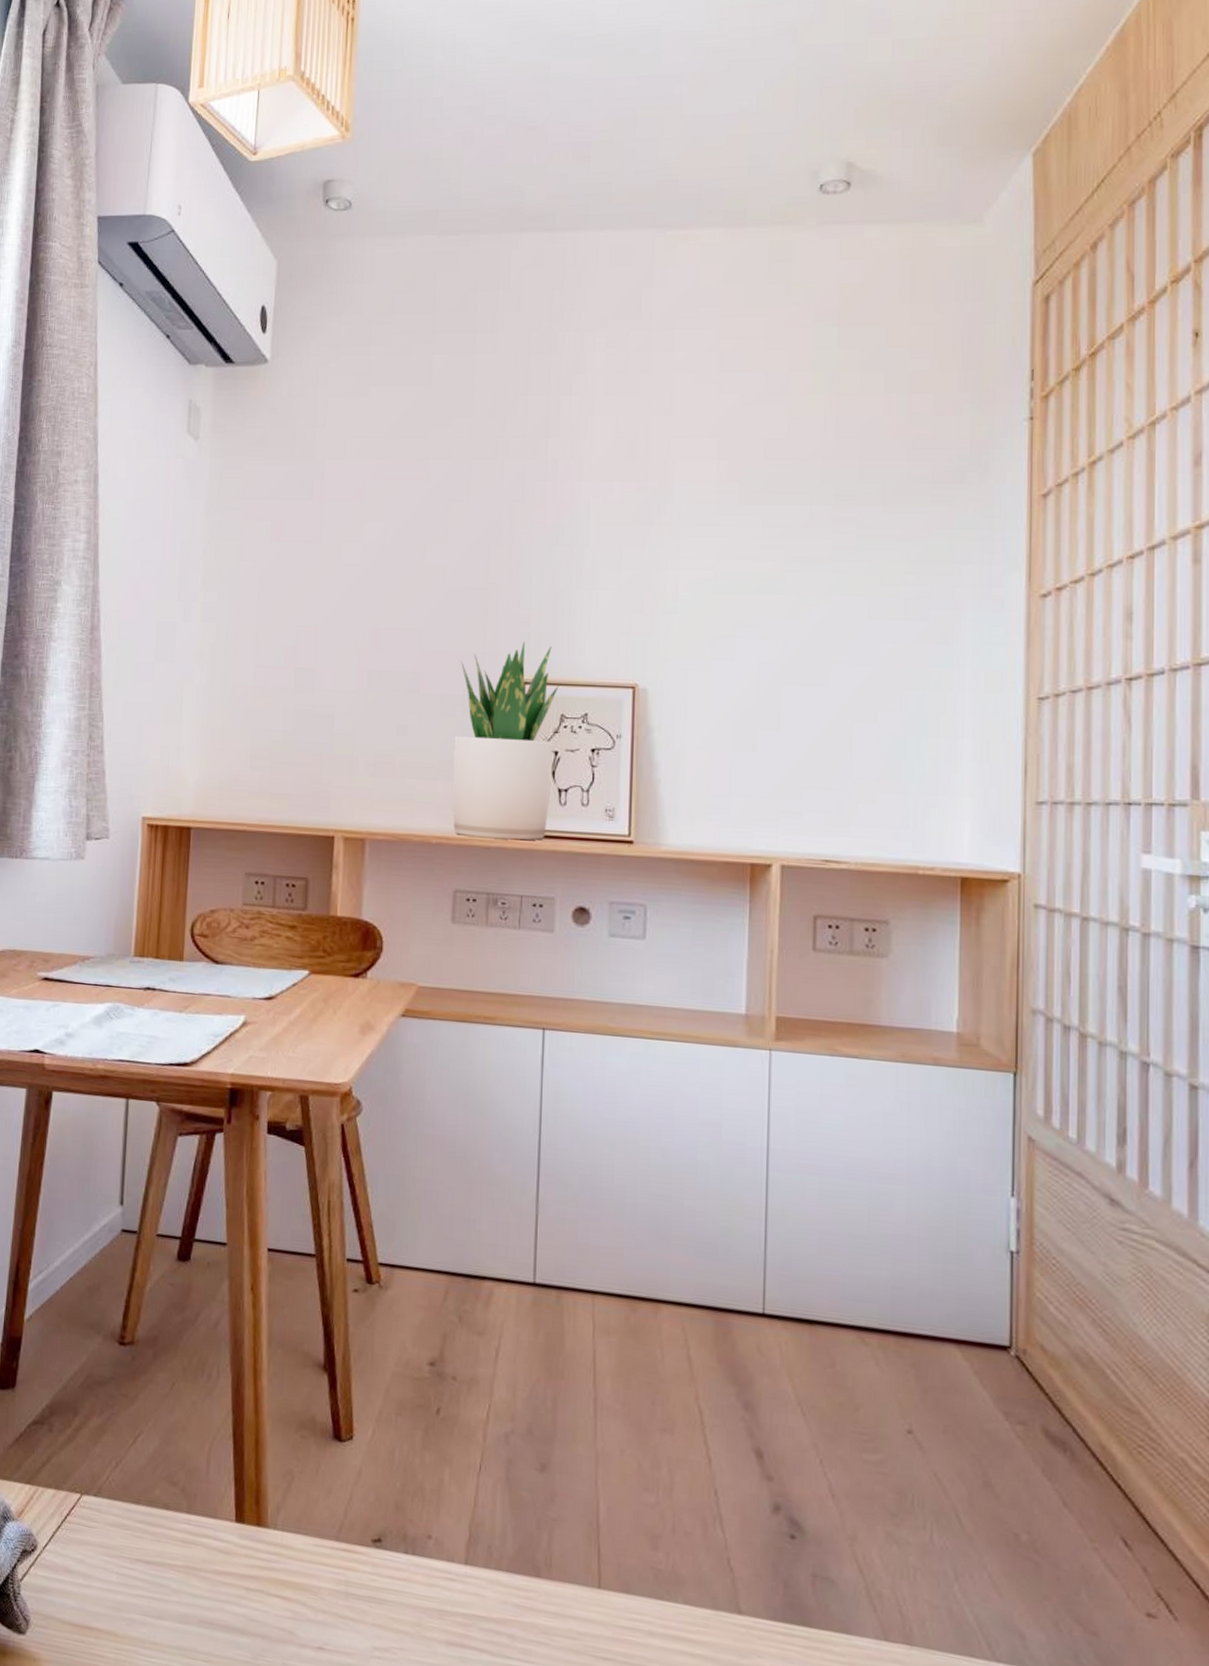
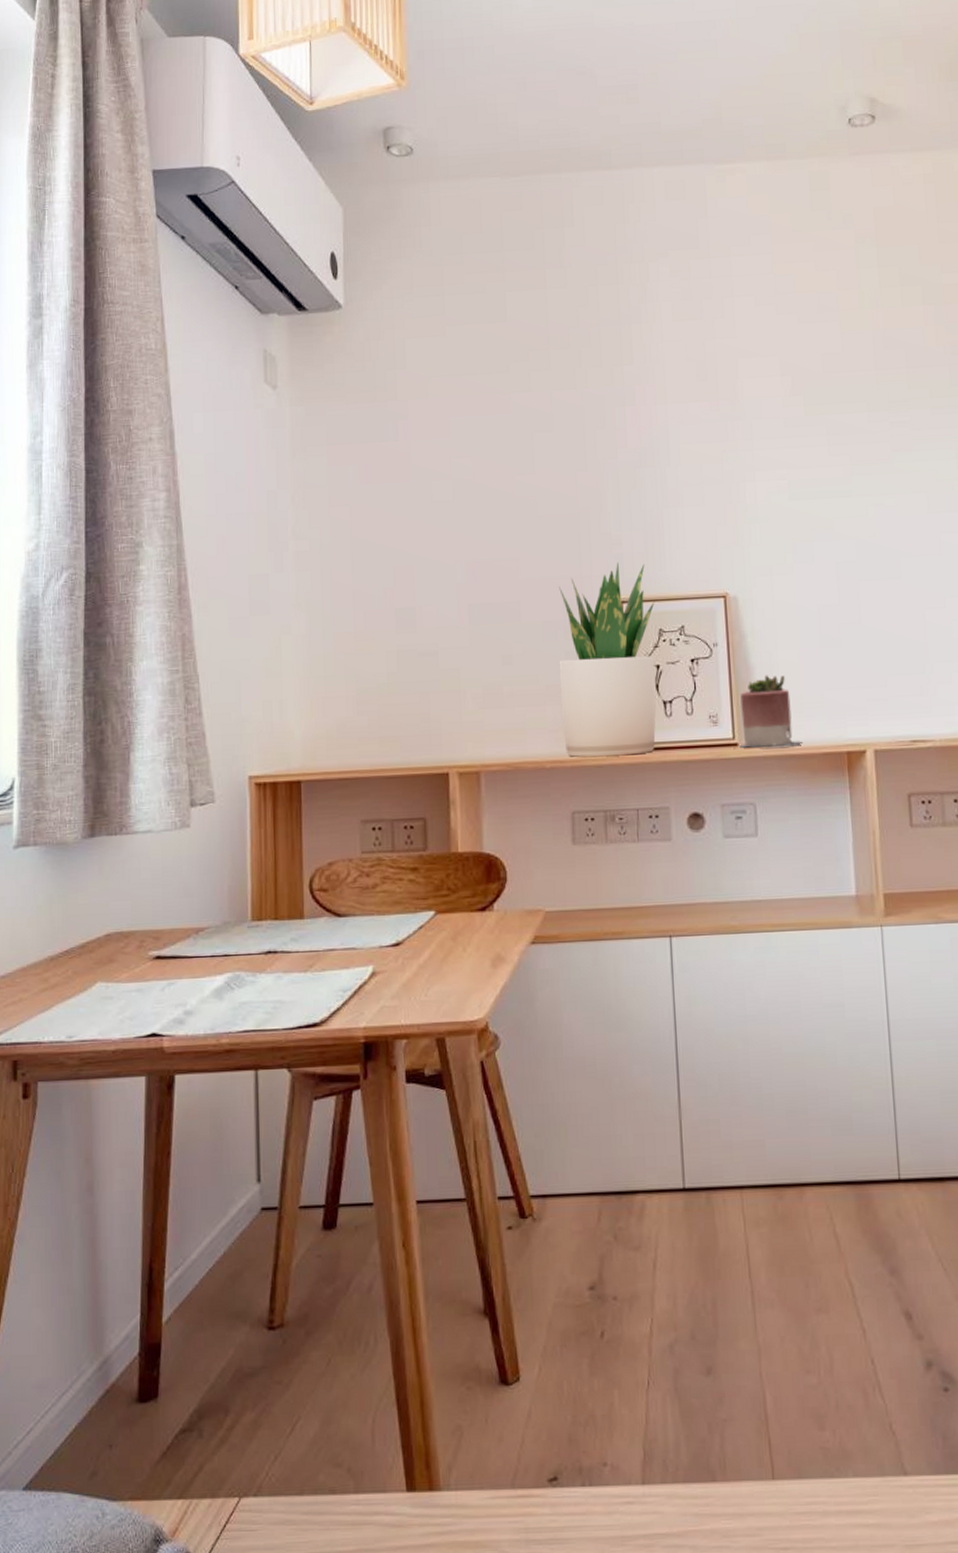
succulent planter: none [635,773,703,851] -> present [739,675,803,748]

